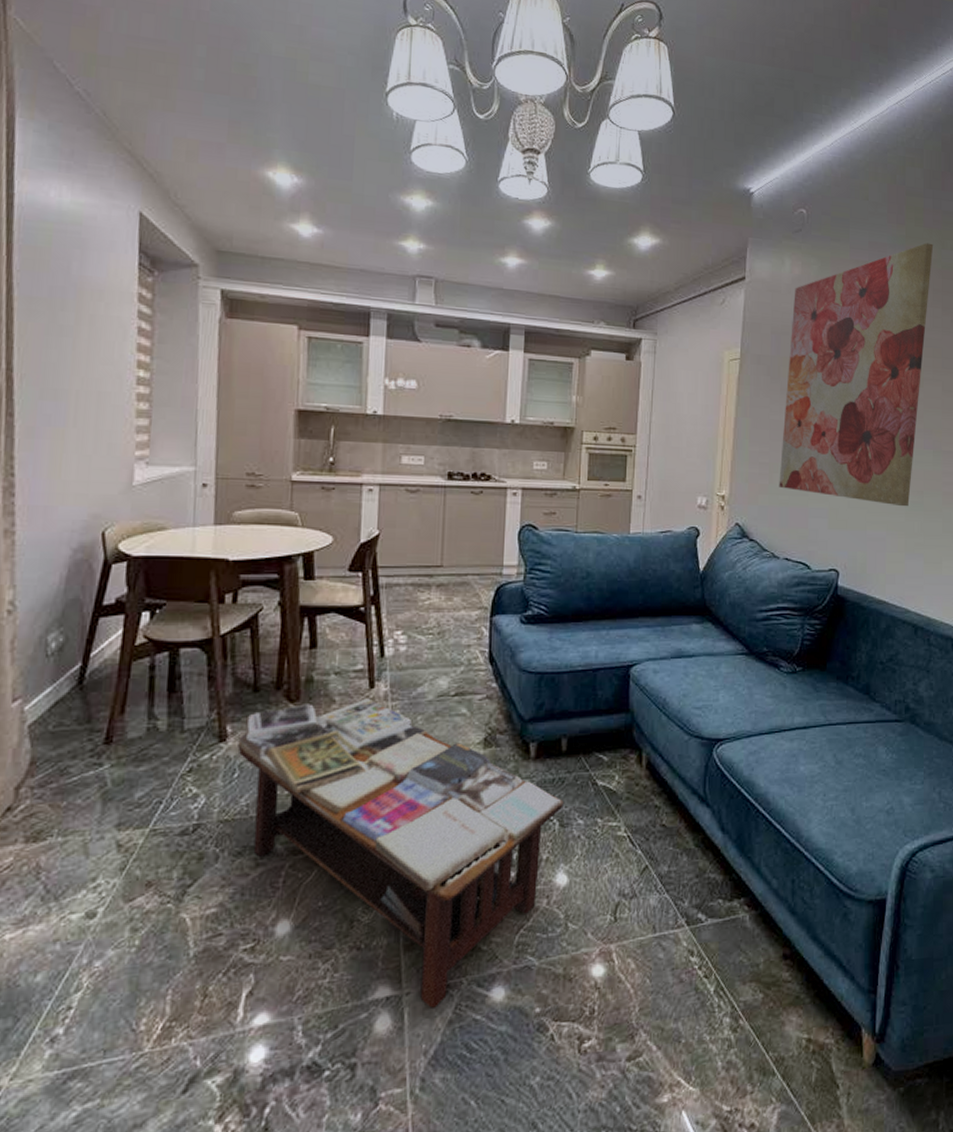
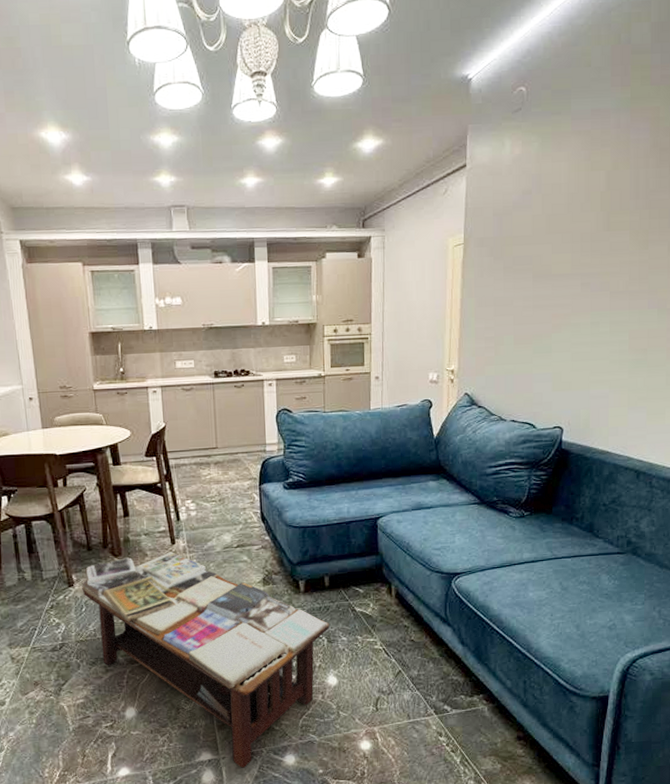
wall art: present [779,242,934,507] -> none [504,101,661,365]

